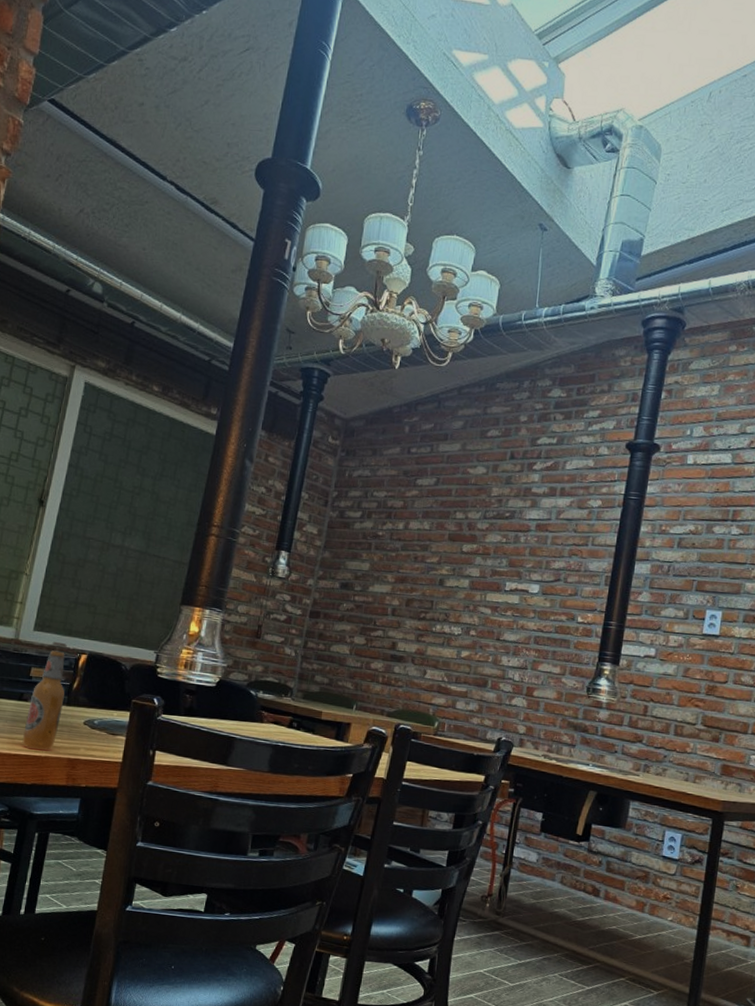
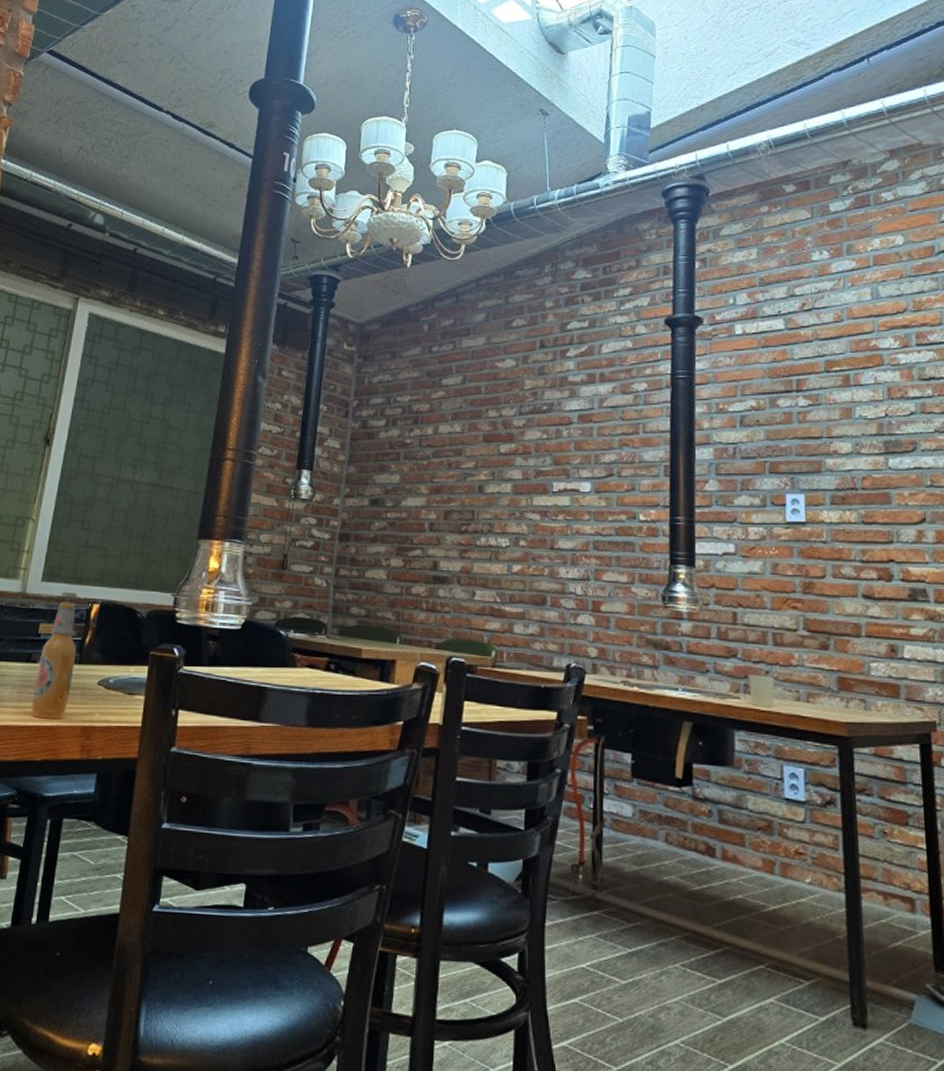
cup: none [647,757,670,786] -> present [747,675,775,709]

